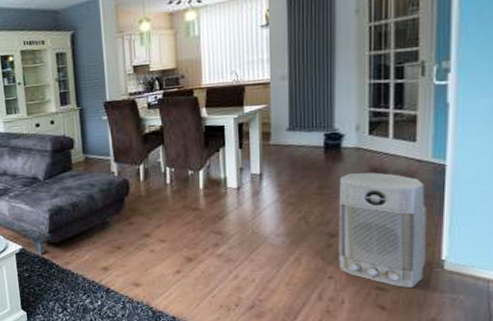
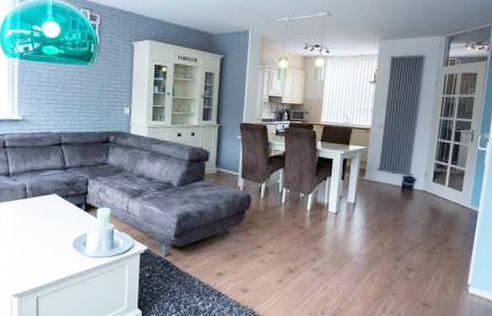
air purifier: present [338,172,427,289] -> none [400,210,463,306]

